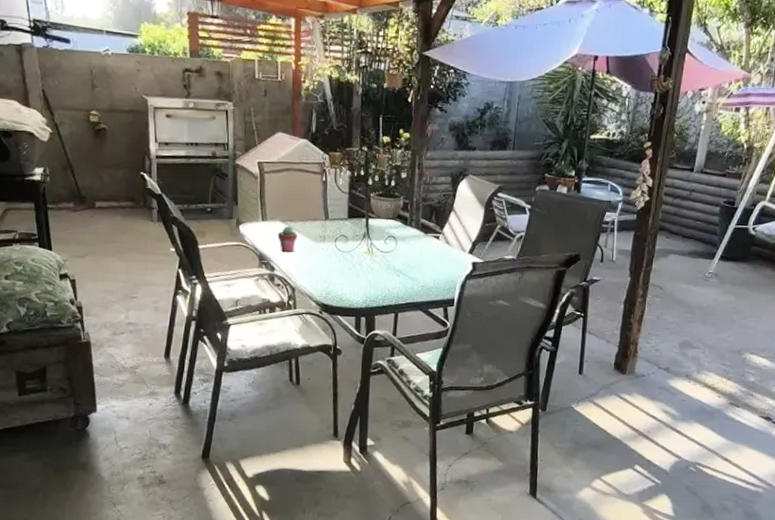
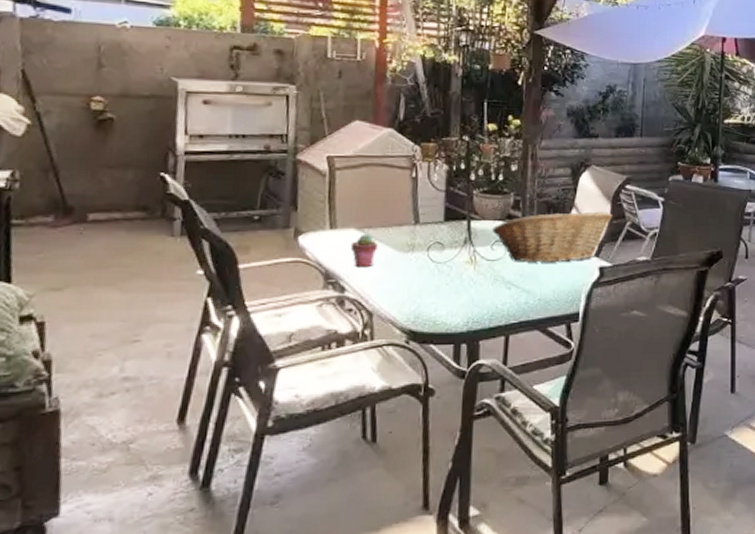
fruit basket: none [386,214,486,257] -> present [492,211,613,263]

